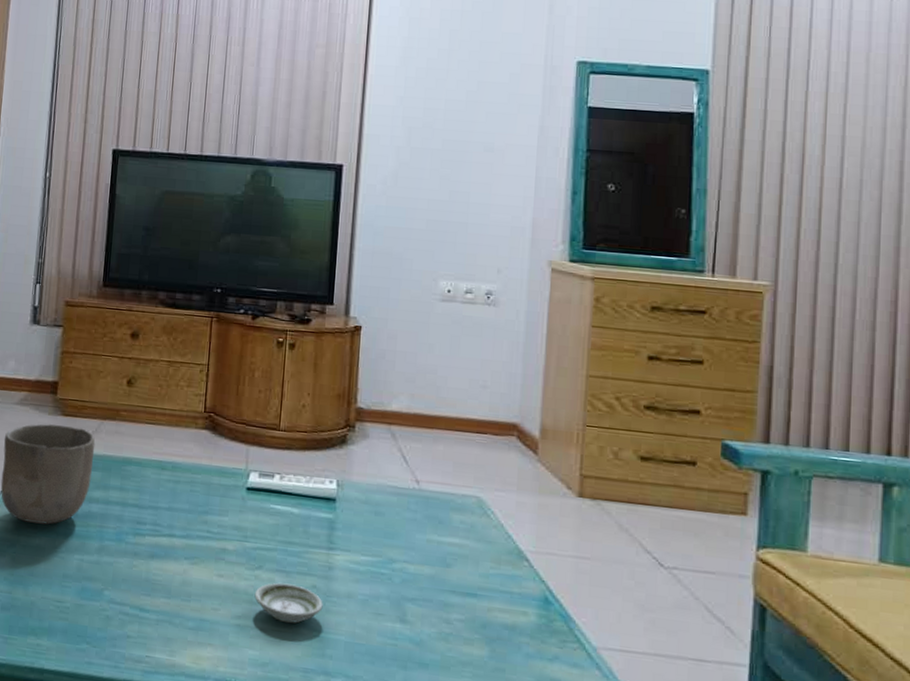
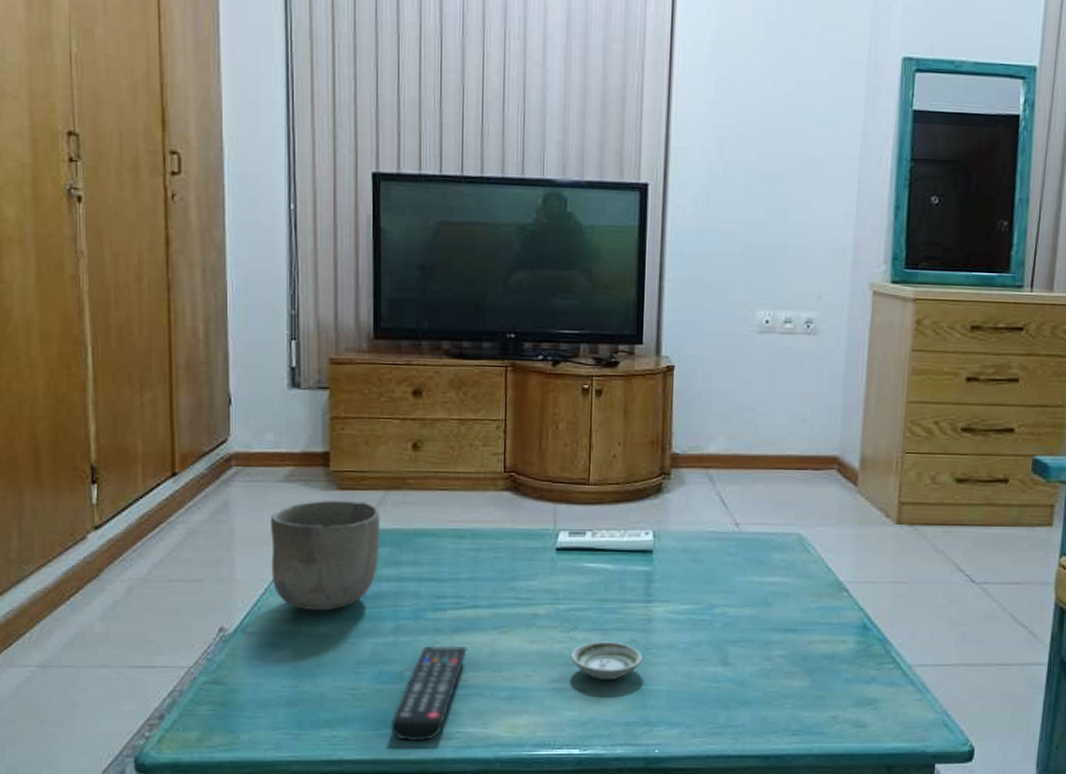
remote control: none [87,568,161,661] -> present [390,645,467,742]

